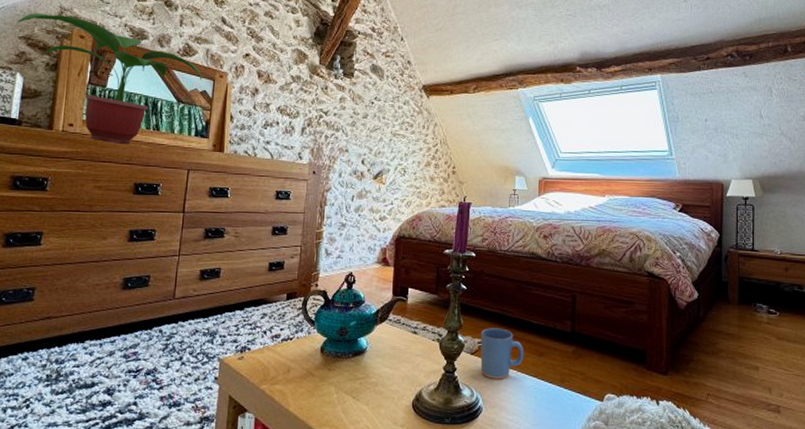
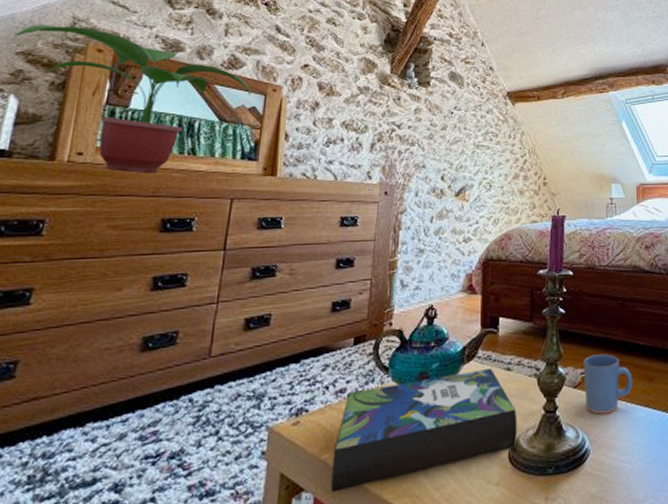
book: none [268,330,421,416] -> present [331,368,517,493]

